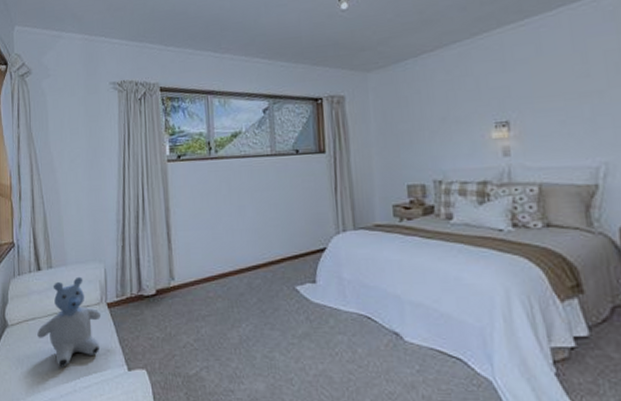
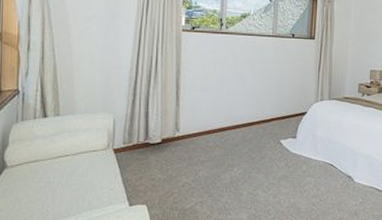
stuffed bear: present [37,276,102,368] -> none [39,124,107,204]

